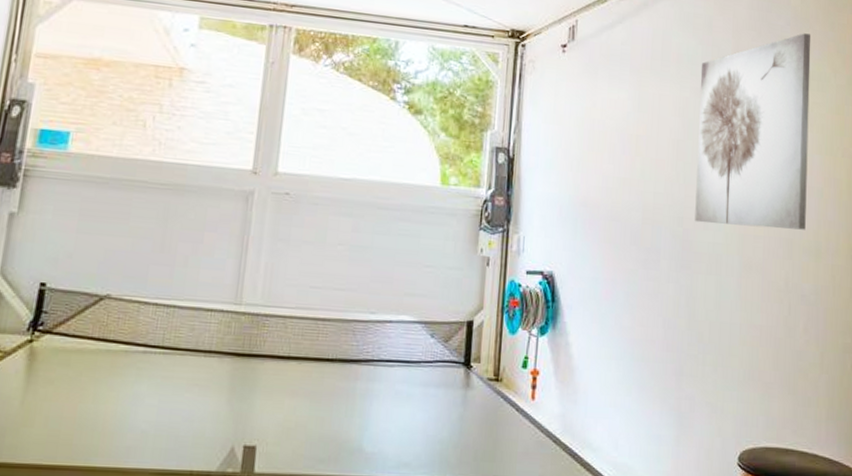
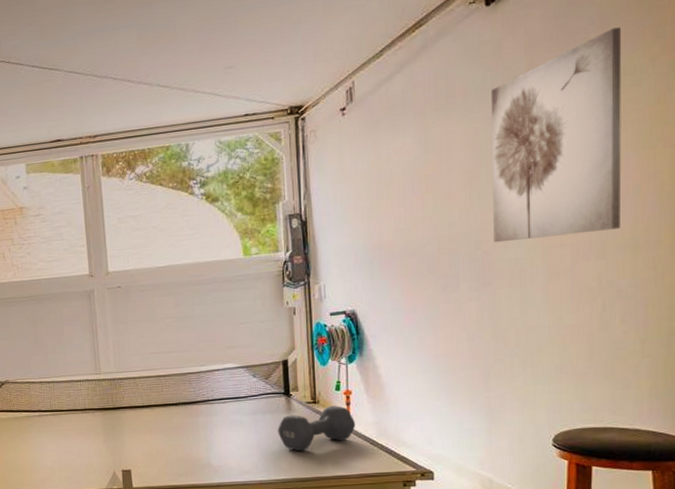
sporting goods: none [450,387,540,443] -> present [278,405,356,452]

